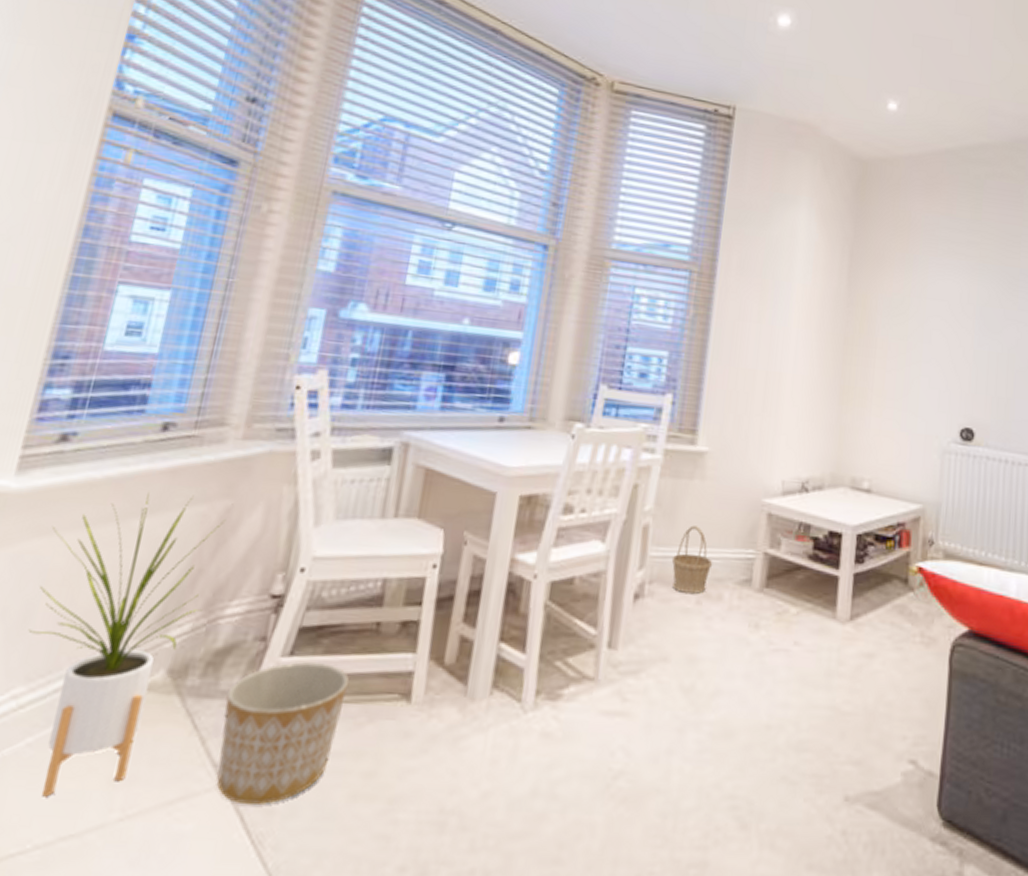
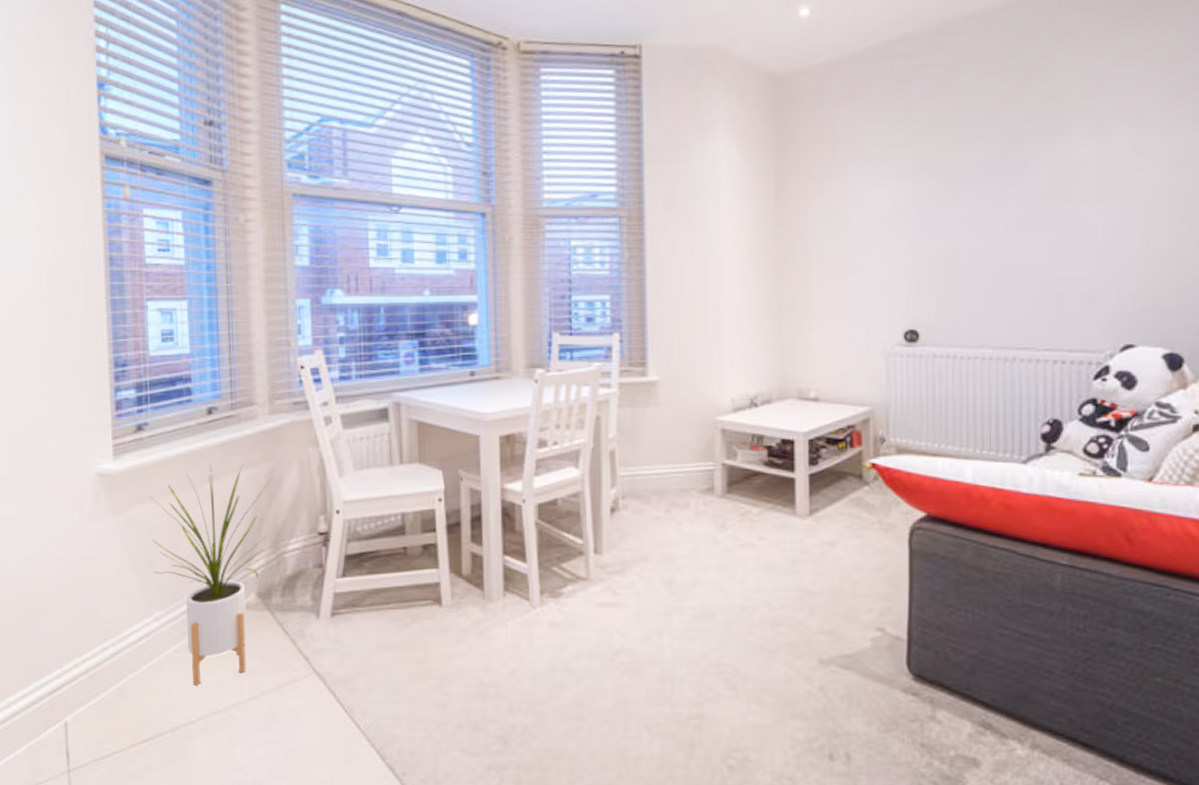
planter: present [216,662,350,806] -> none [303,581,392,686]
basket: present [671,525,713,595] -> none [639,446,677,505]

